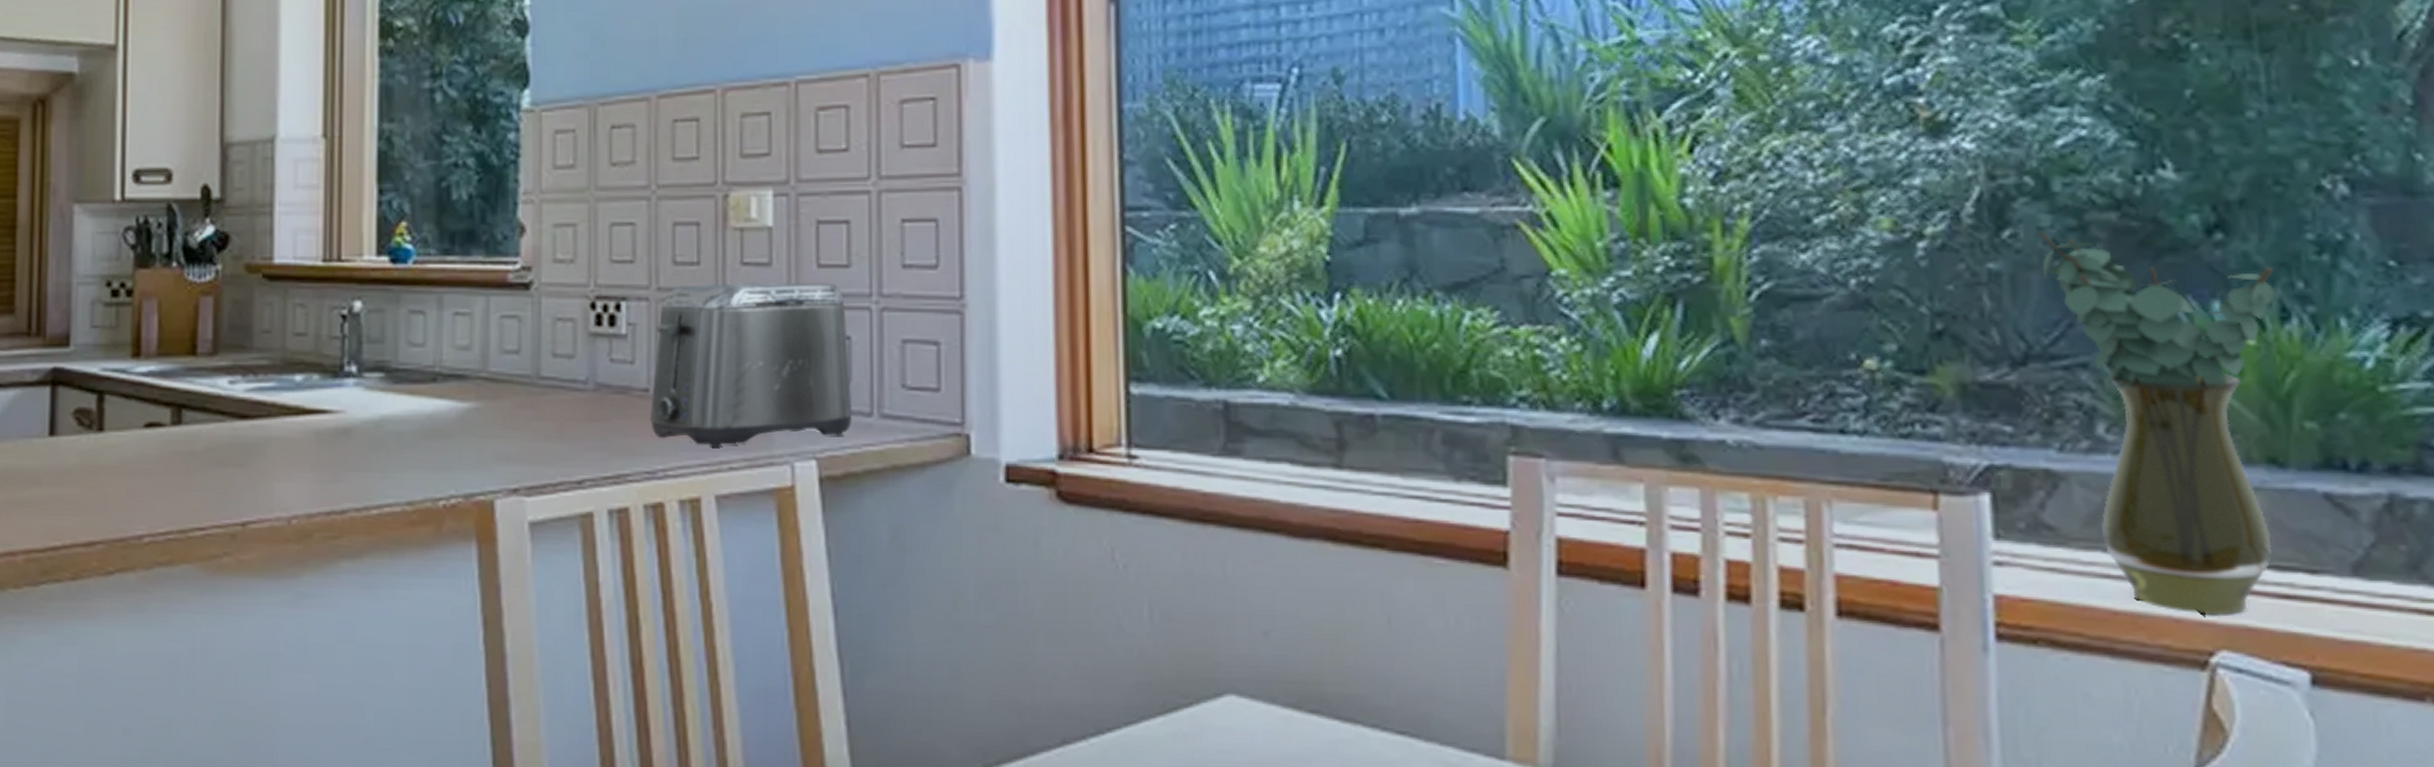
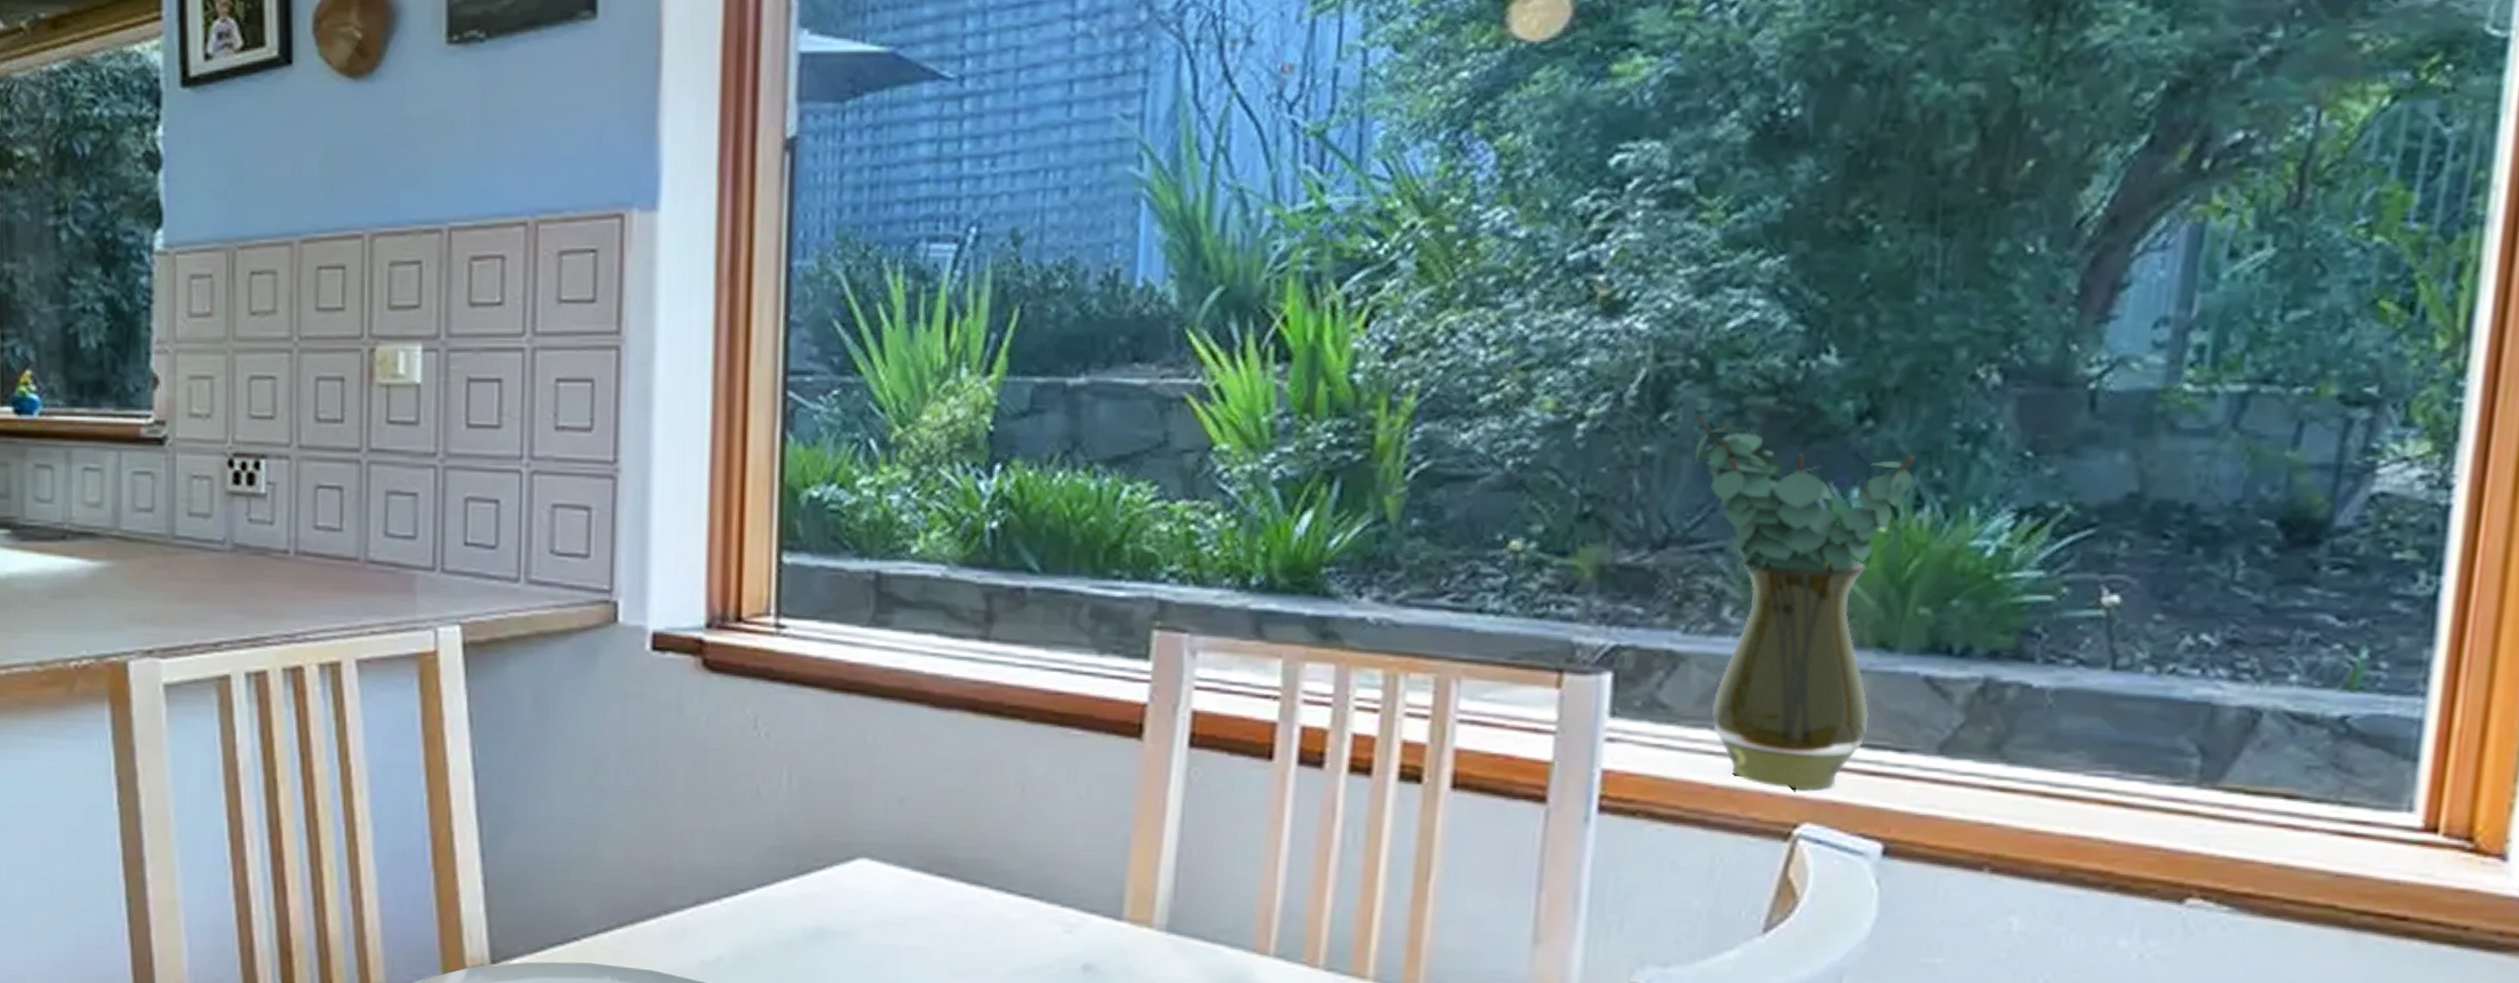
toaster: present [649,281,853,448] -> none [289,441,500,611]

